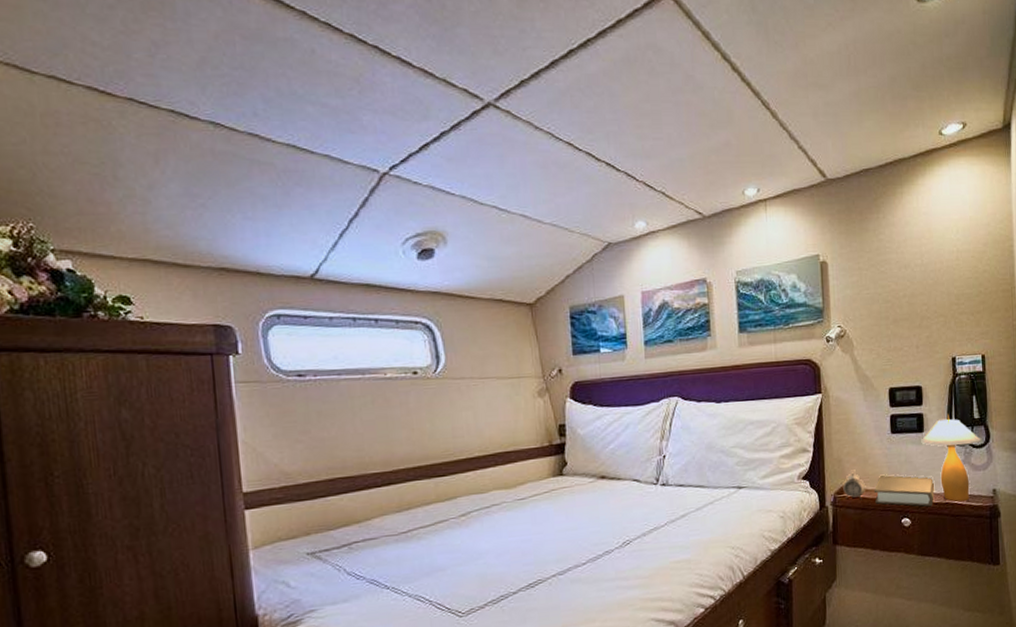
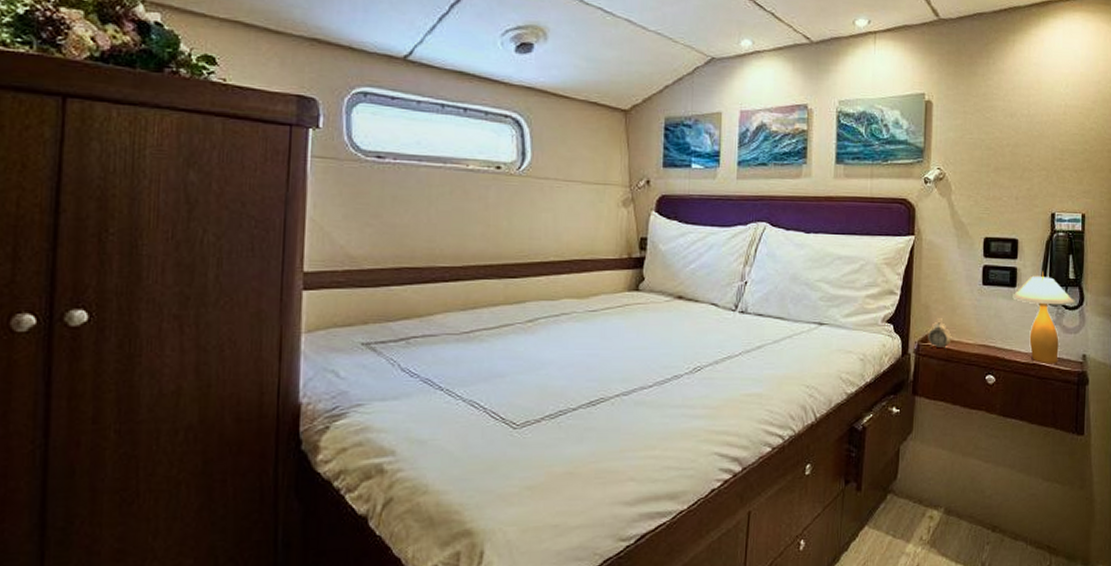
book: present [874,475,935,507] -> none [959,328,1023,366]

